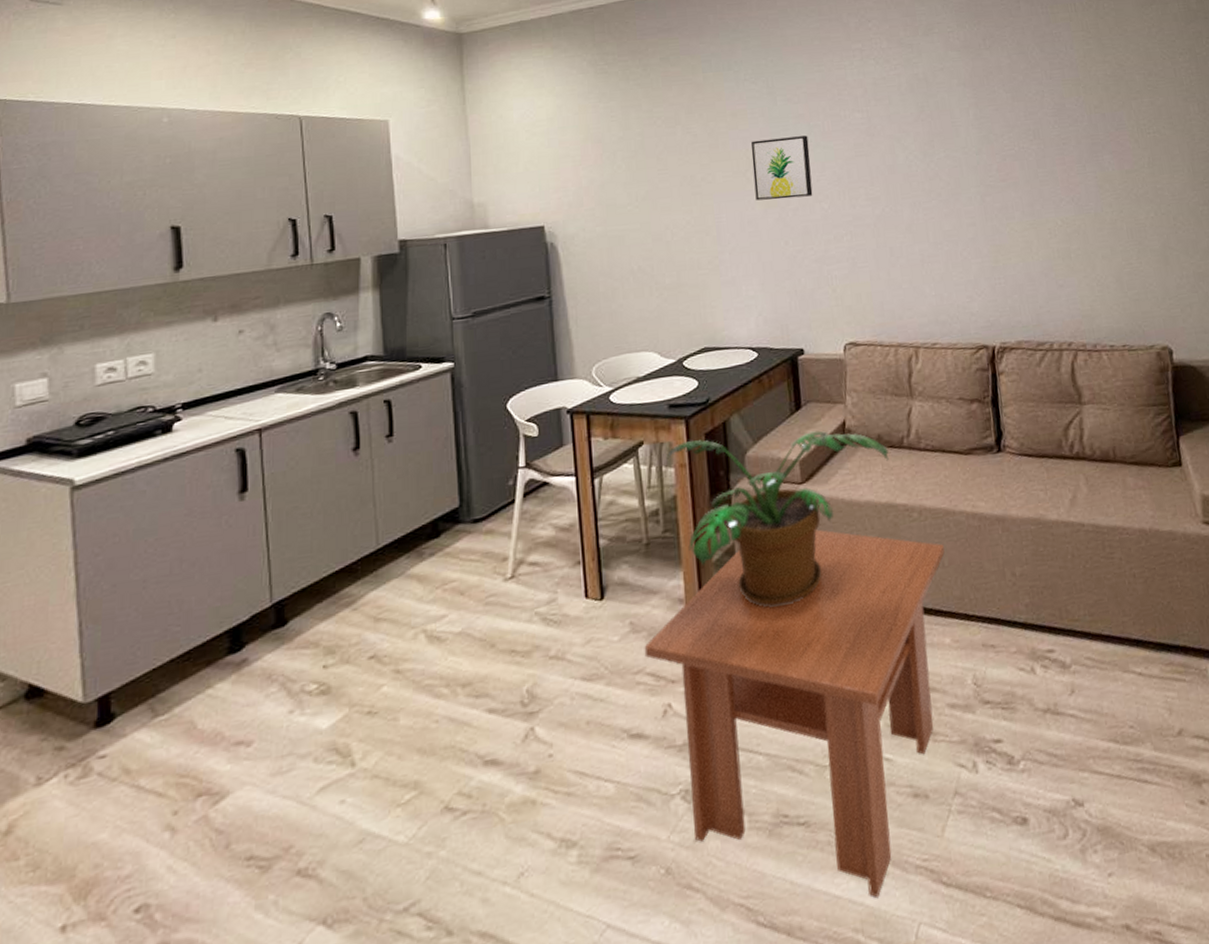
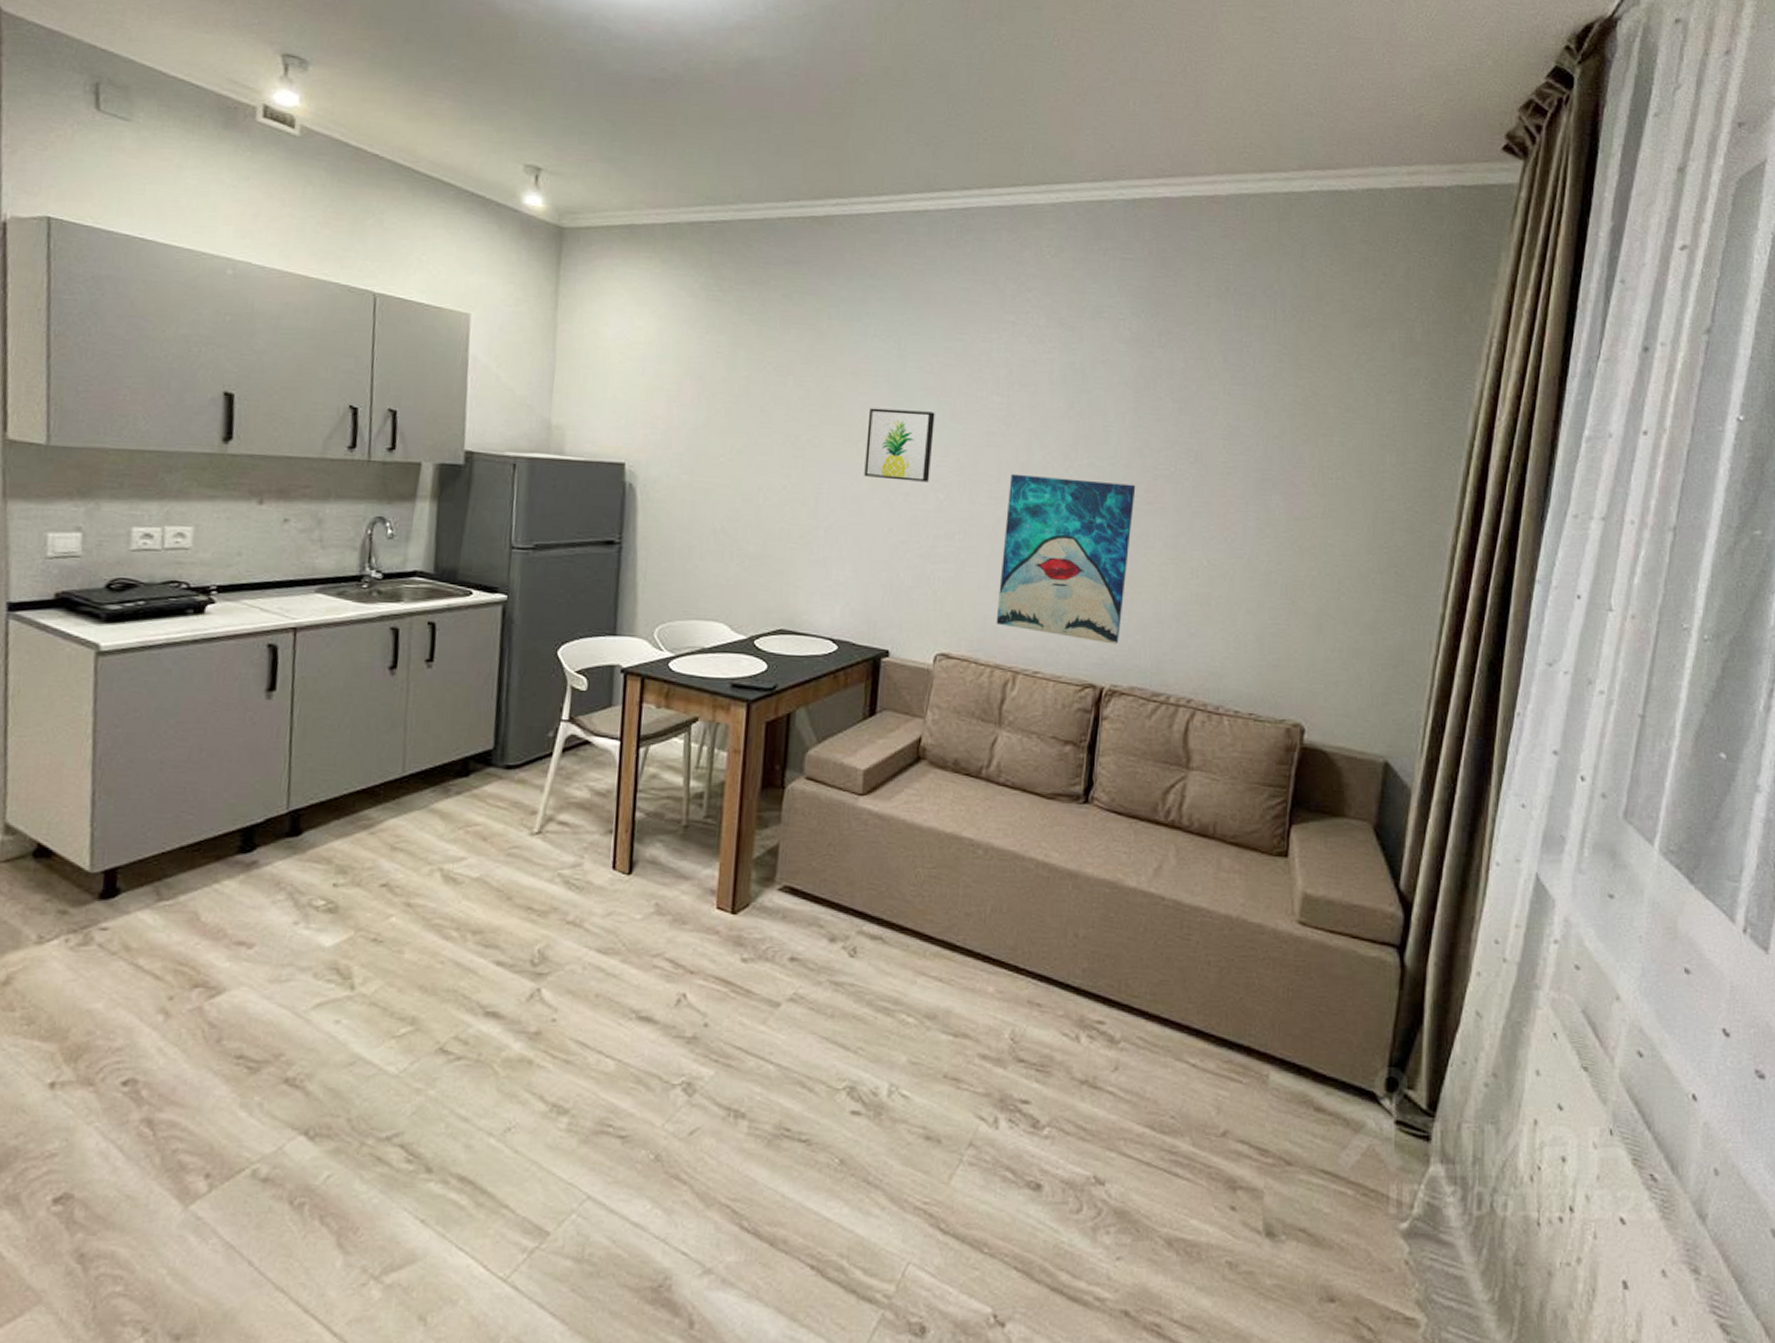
coffee table: present [644,529,945,899] -> none [666,846,1005,1230]
potted plant: present [666,430,889,608] -> none [720,727,963,920]
wall art: none [881,167,1000,309] -> present [996,473,1136,644]

